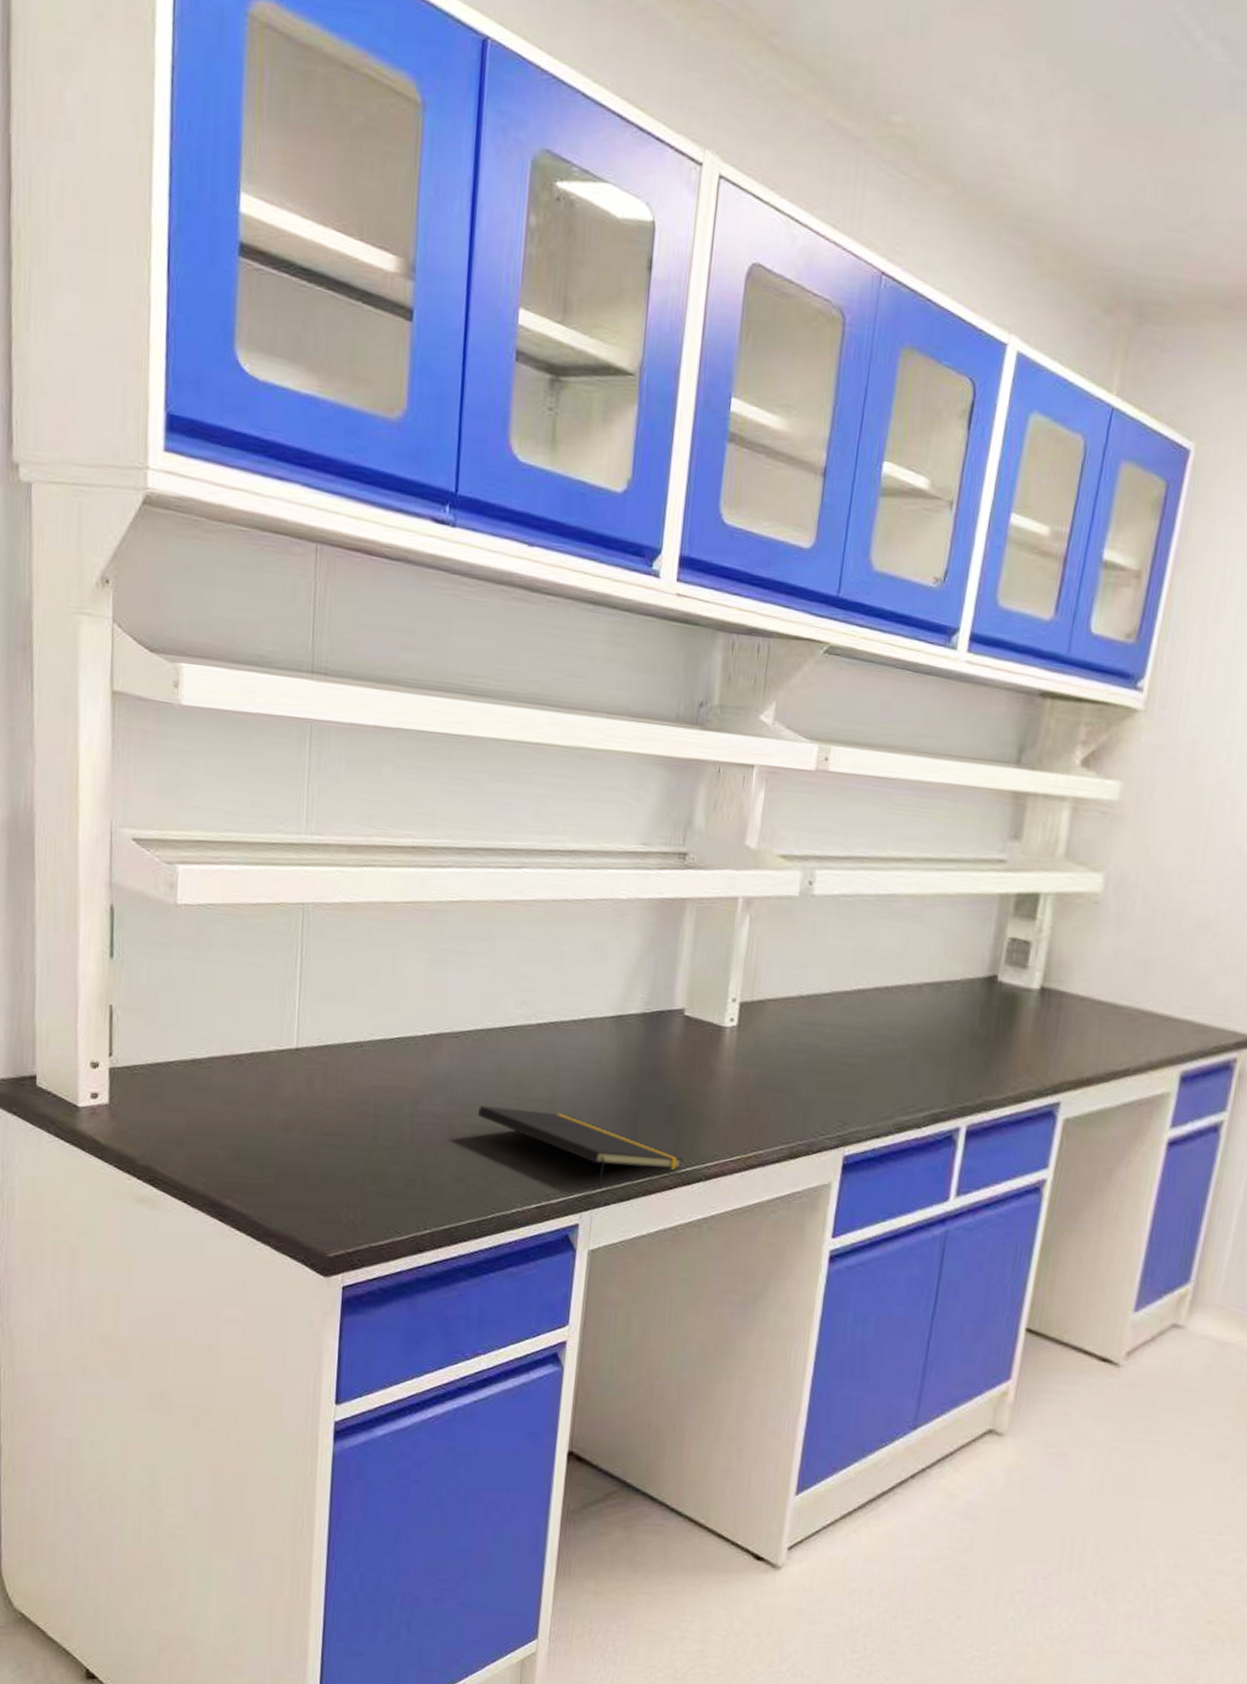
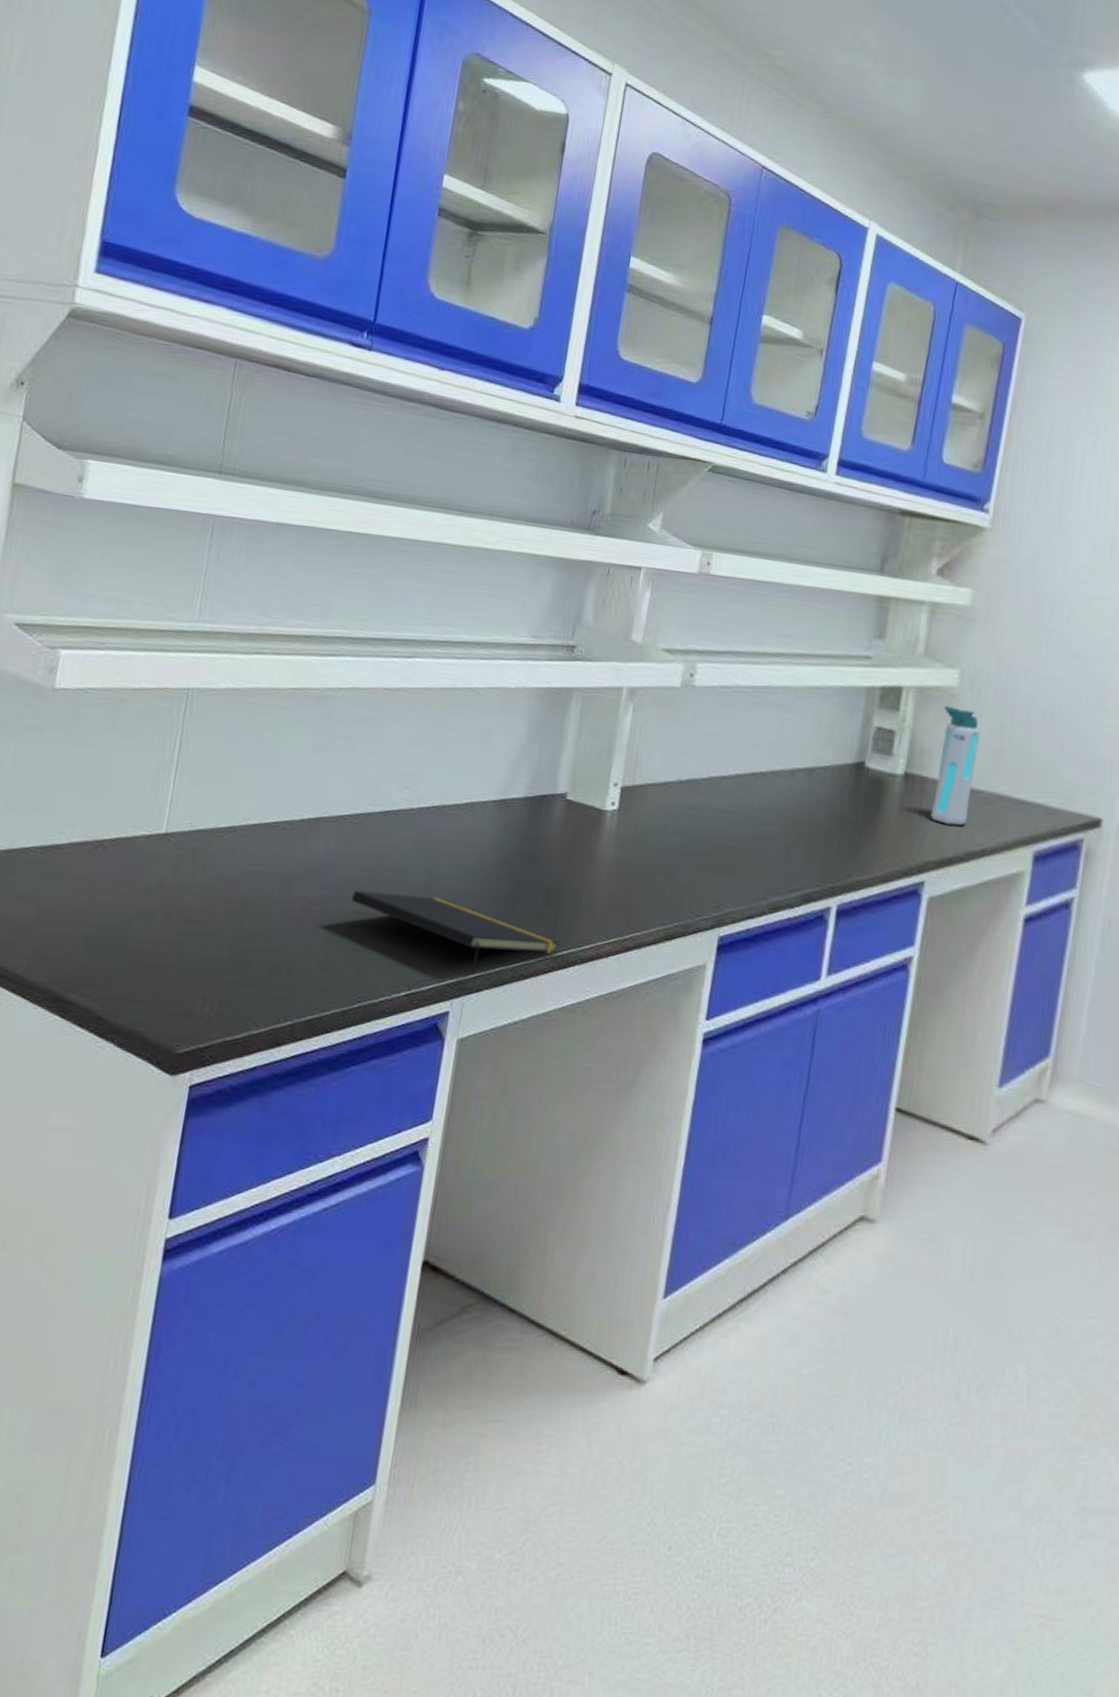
water bottle: none [1068,914,1126,1044] -> present [931,706,981,826]

